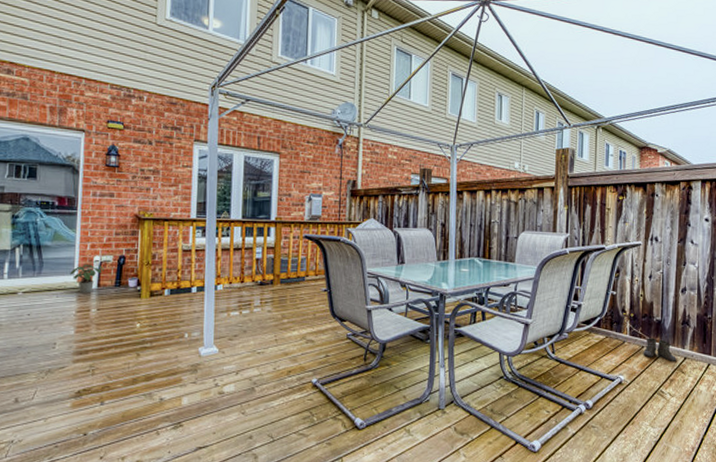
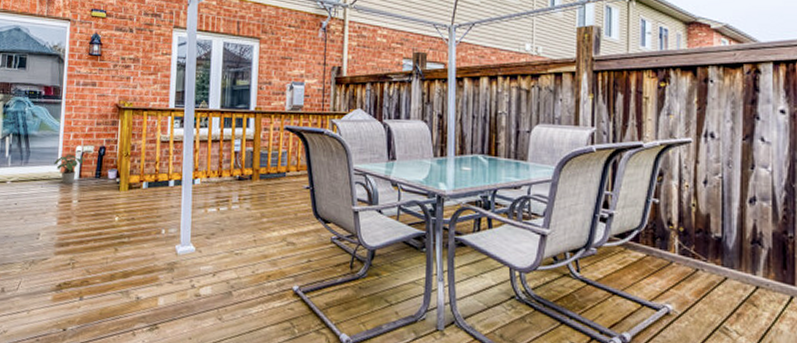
boots: present [642,338,677,362] -> none [696,259,746,292]

